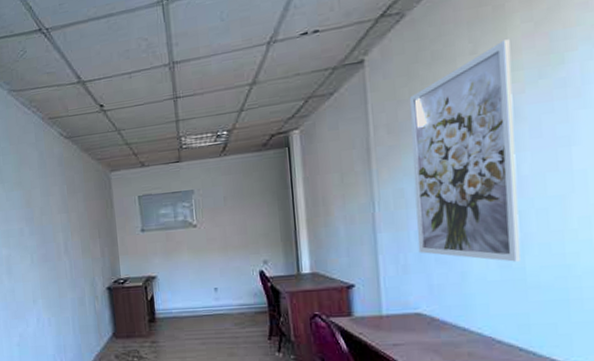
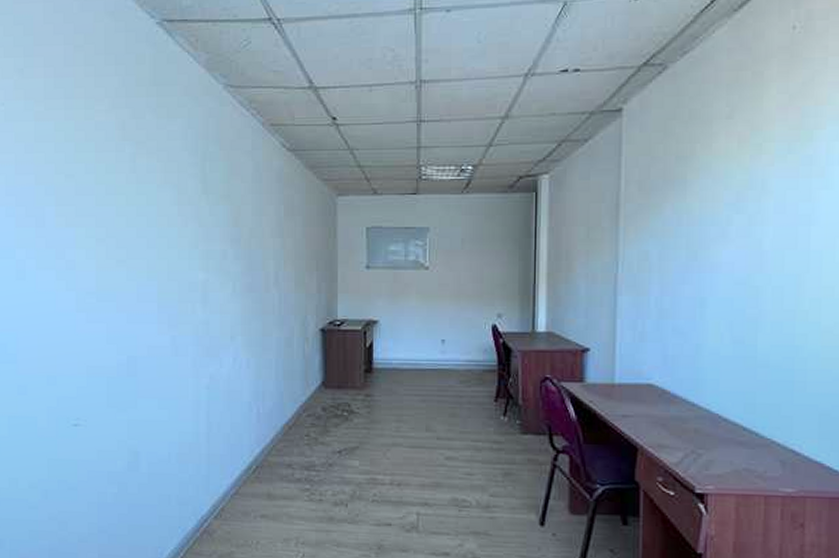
wall art: present [409,39,521,262] -> none [657,108,765,338]

